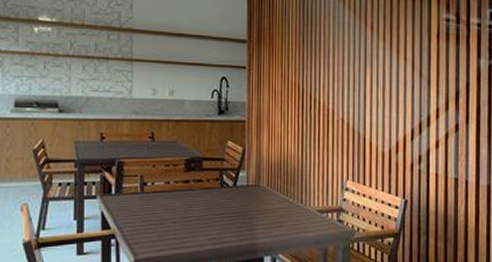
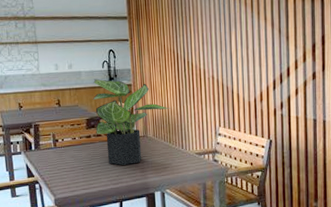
potted plant: none [195,110,291,220] -> present [92,78,171,165]

